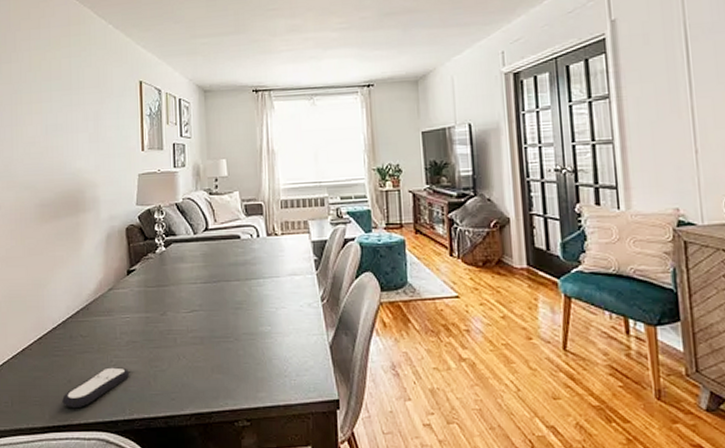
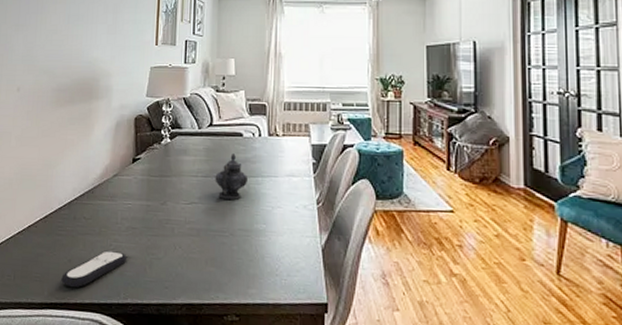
teapot: none [215,257,249,304] -> present [215,153,247,200]

